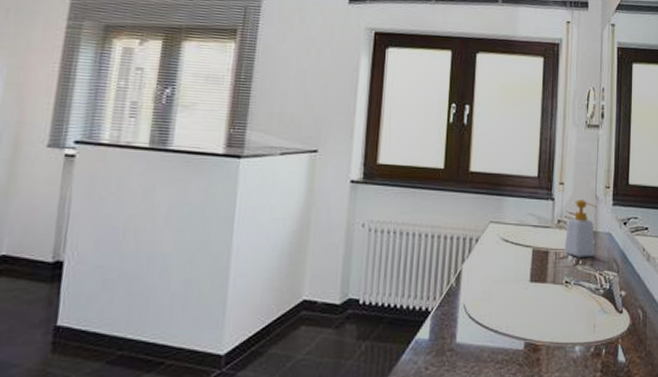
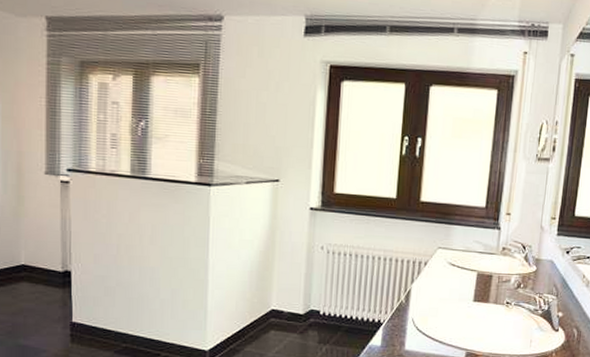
soap bottle: present [564,199,597,257] -> none [507,229,542,282]

